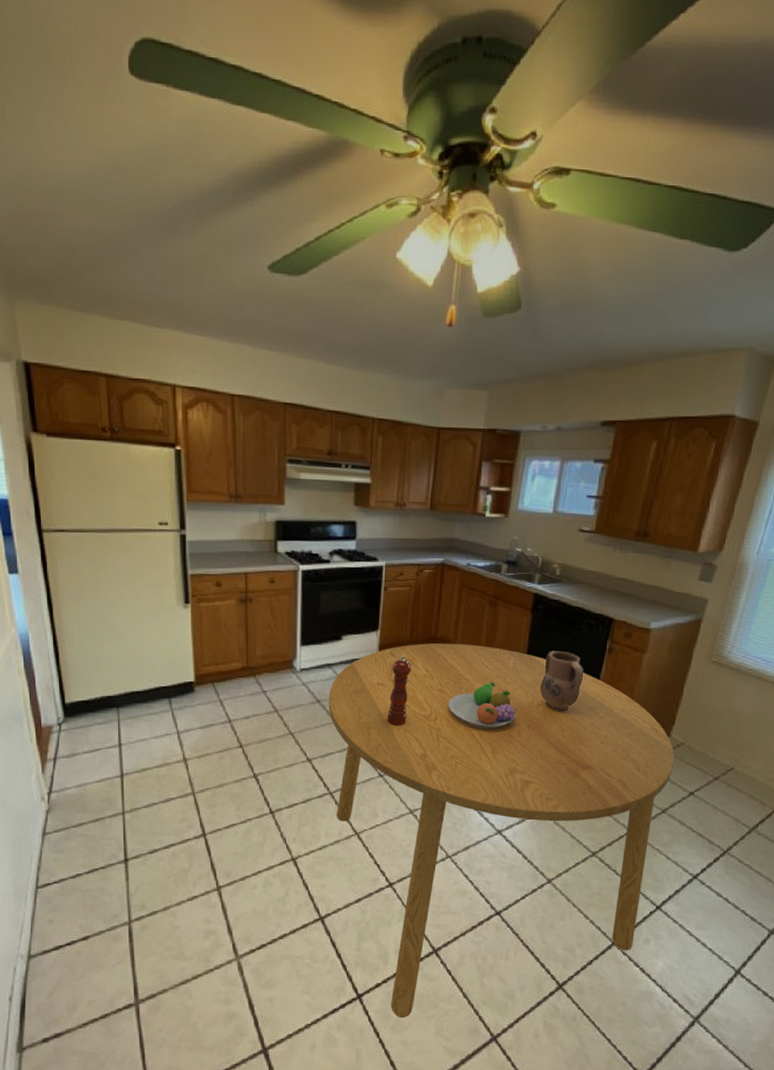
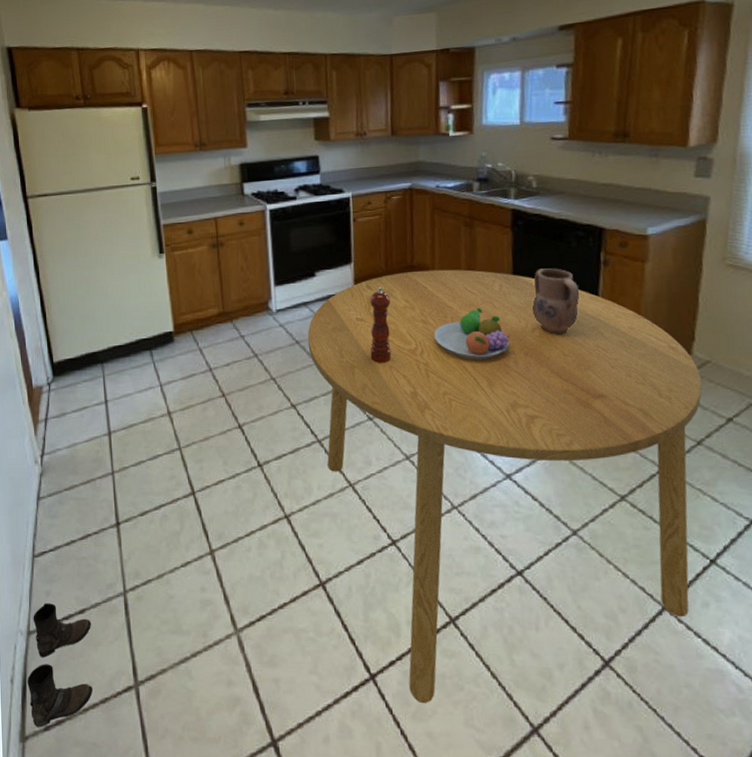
boots: none [26,930,95,1040] -> present [27,603,92,727]

